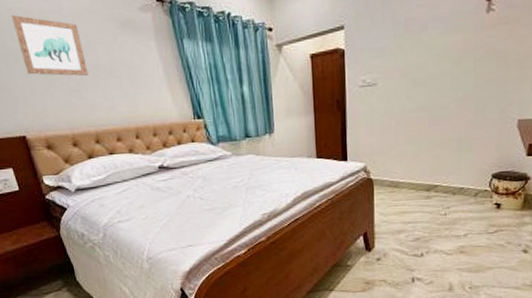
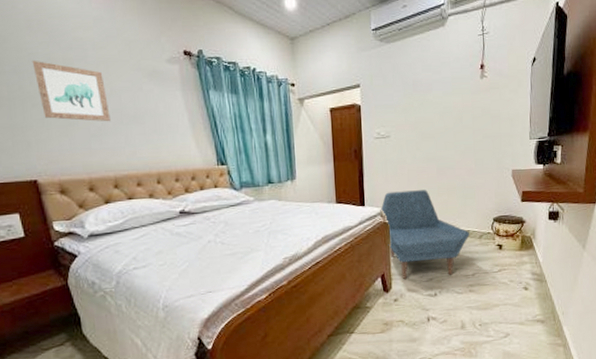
chair: none [364,143,464,238] -> present [380,190,470,279]

